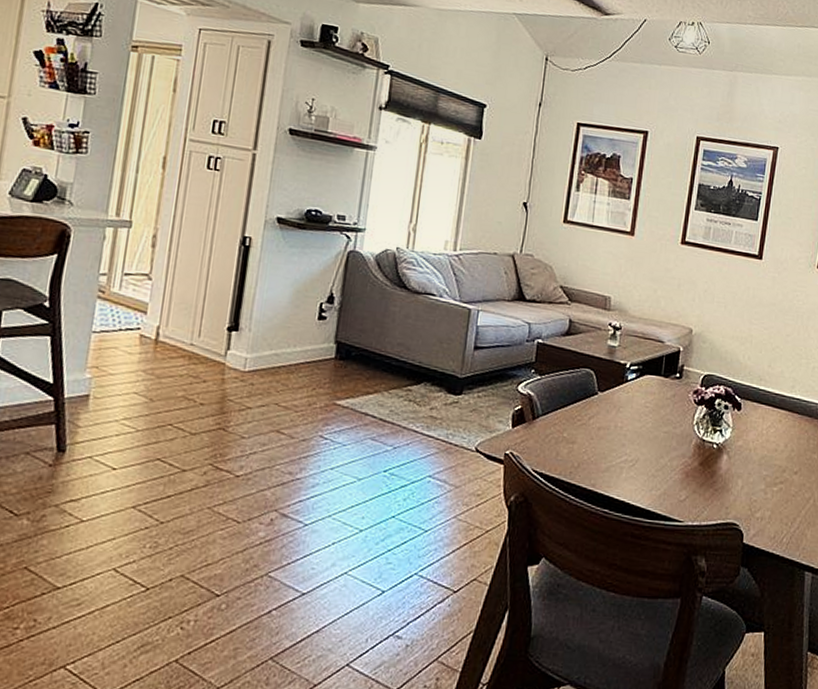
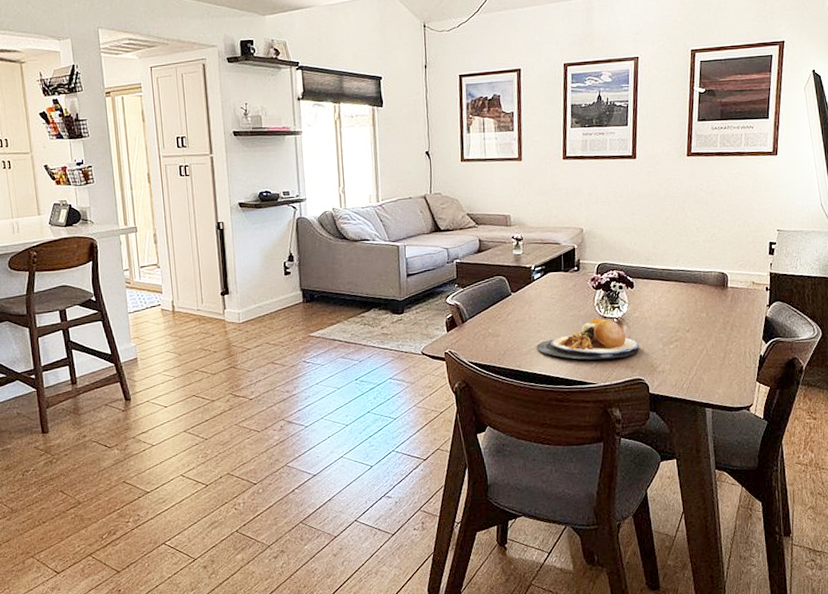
plate: none [618,440,739,495] -> present [536,318,639,360]

